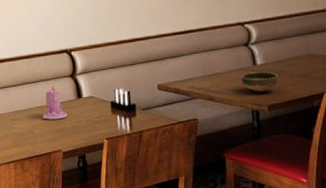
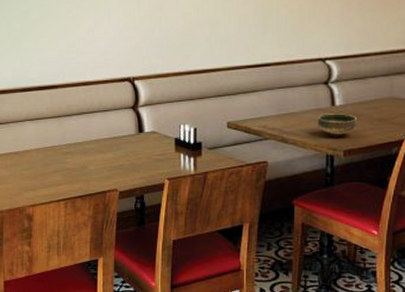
candle: present [42,84,67,120] -> none [98,116,126,155]

